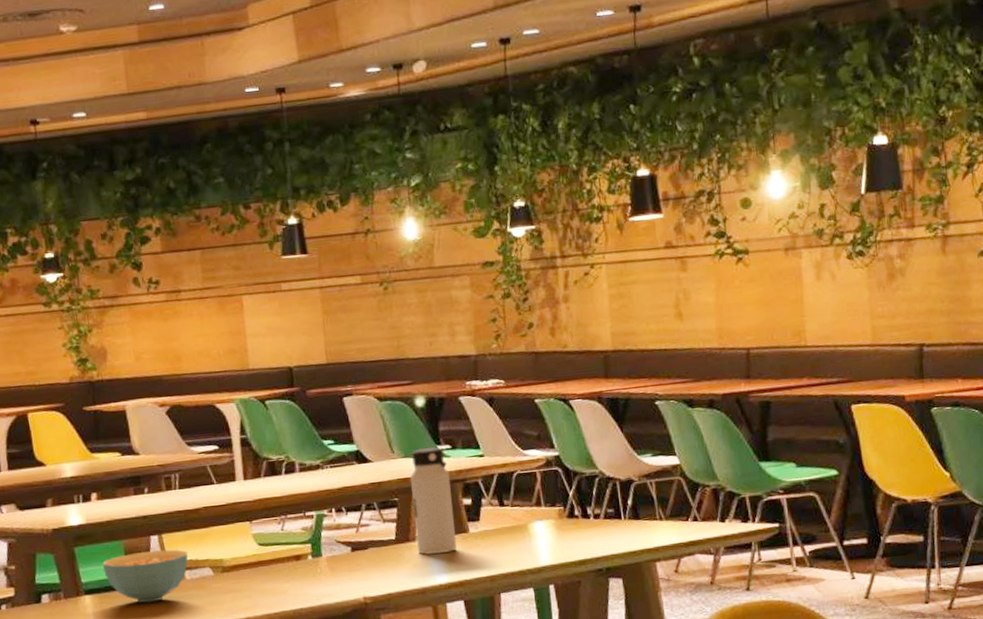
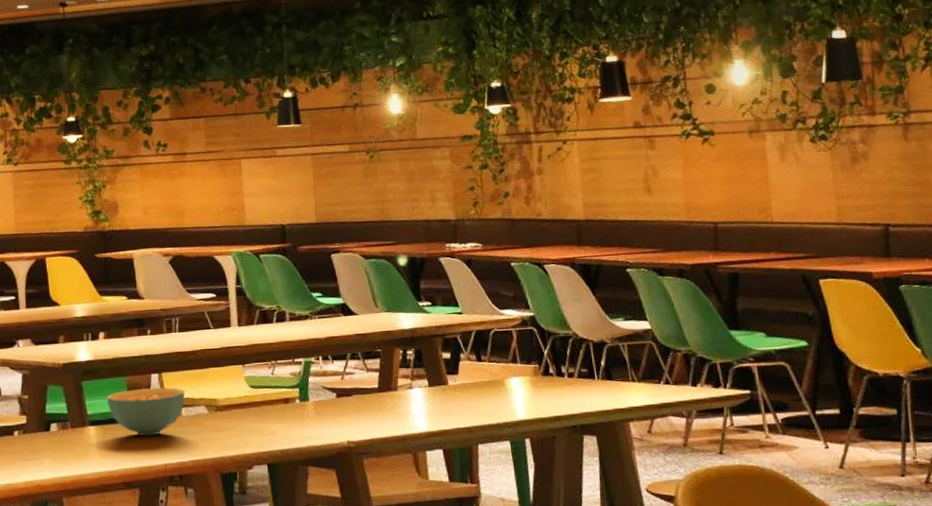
water bottle: present [410,447,457,555] -> none [393,303,436,404]

